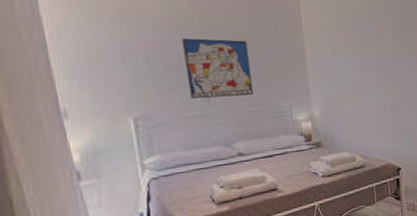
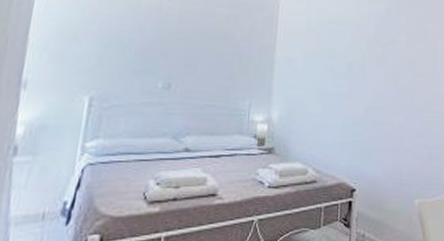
wall art: present [182,38,253,99] -> none [151,26,220,88]

